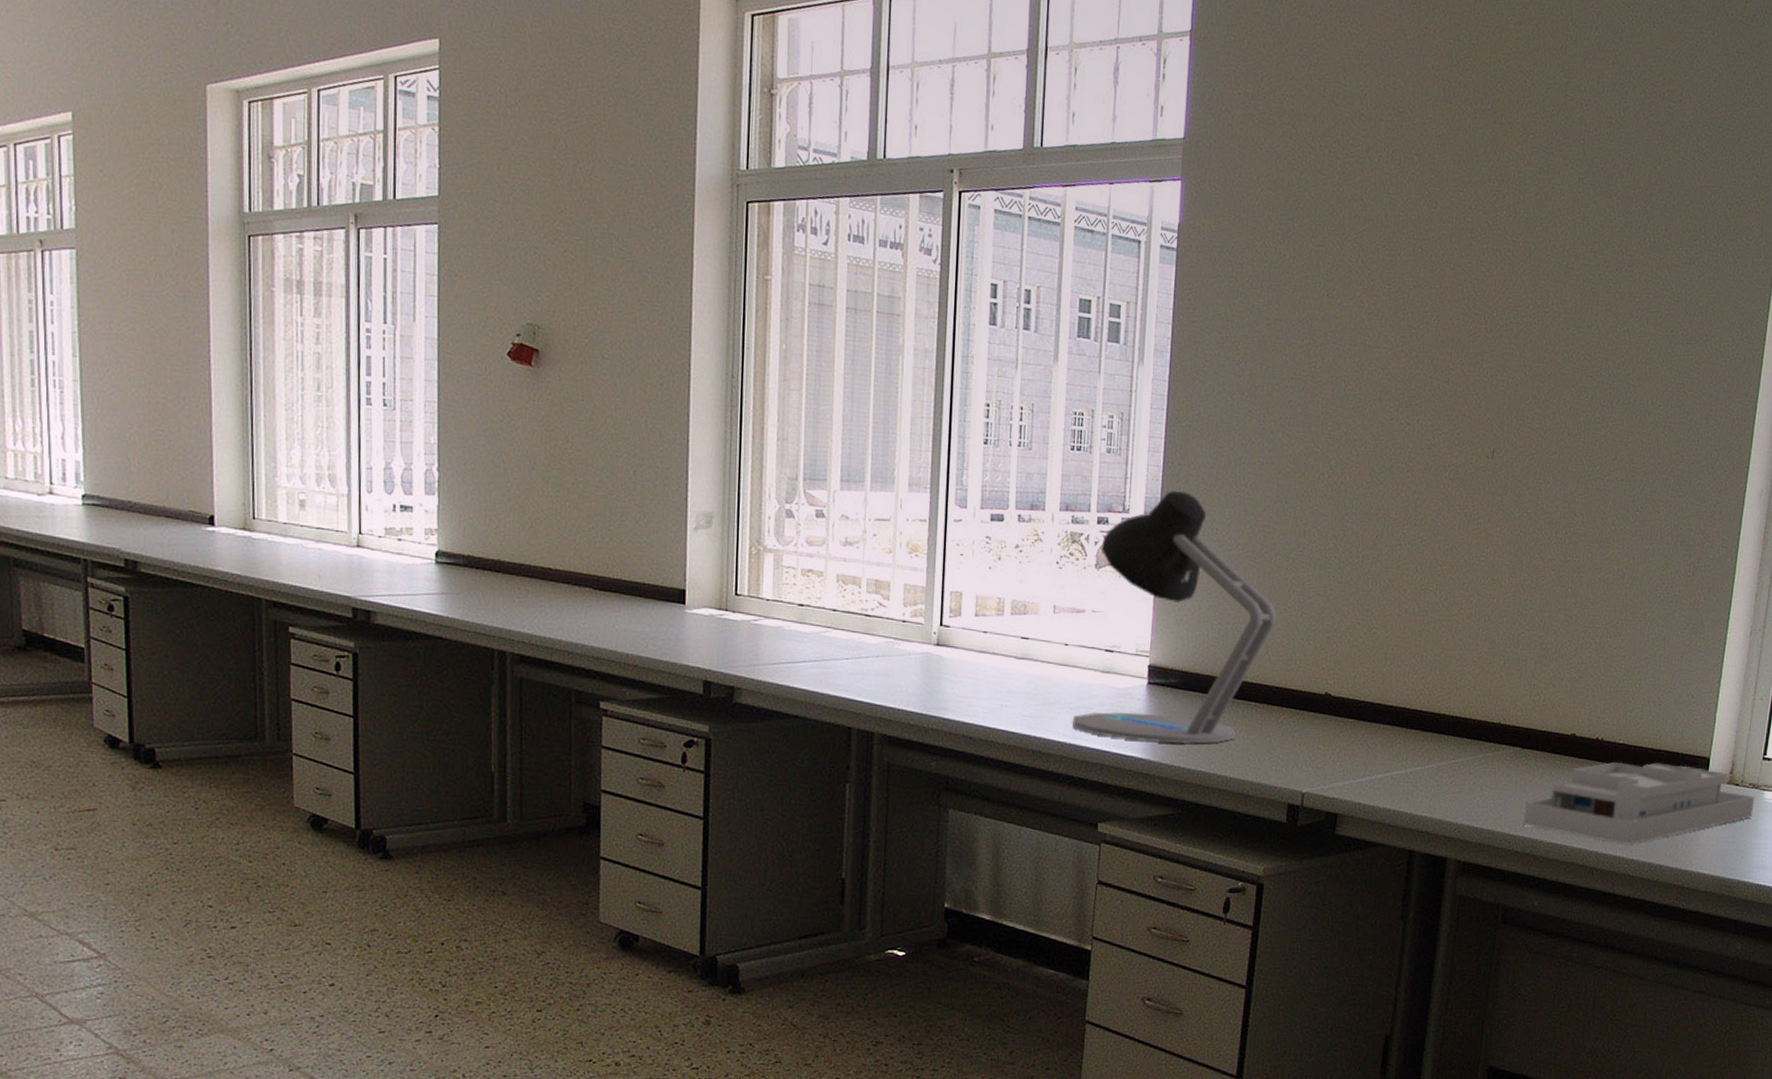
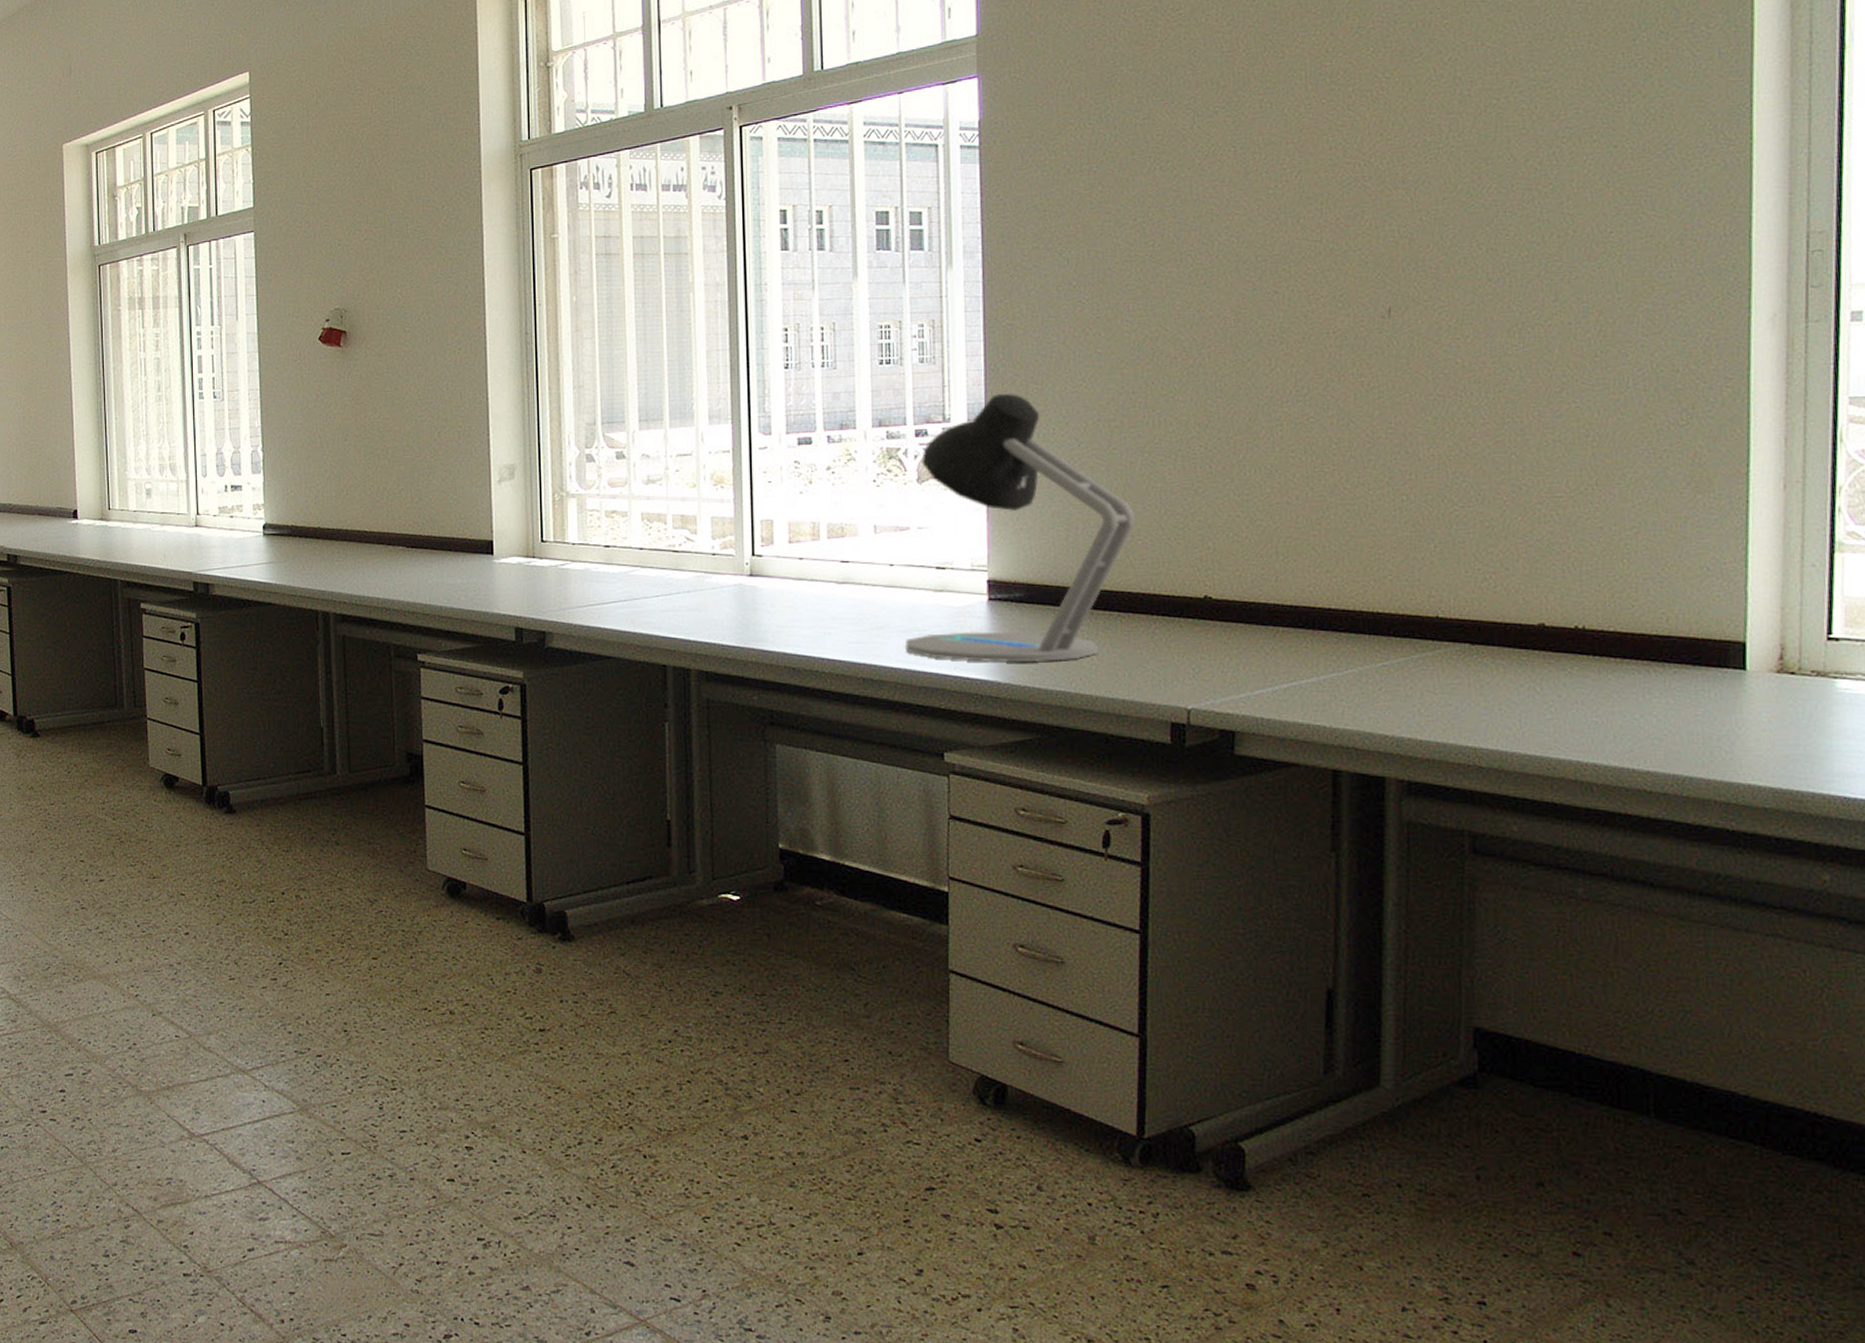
desk organizer: present [1522,762,1755,845] -> none [1483,652,1823,754]

